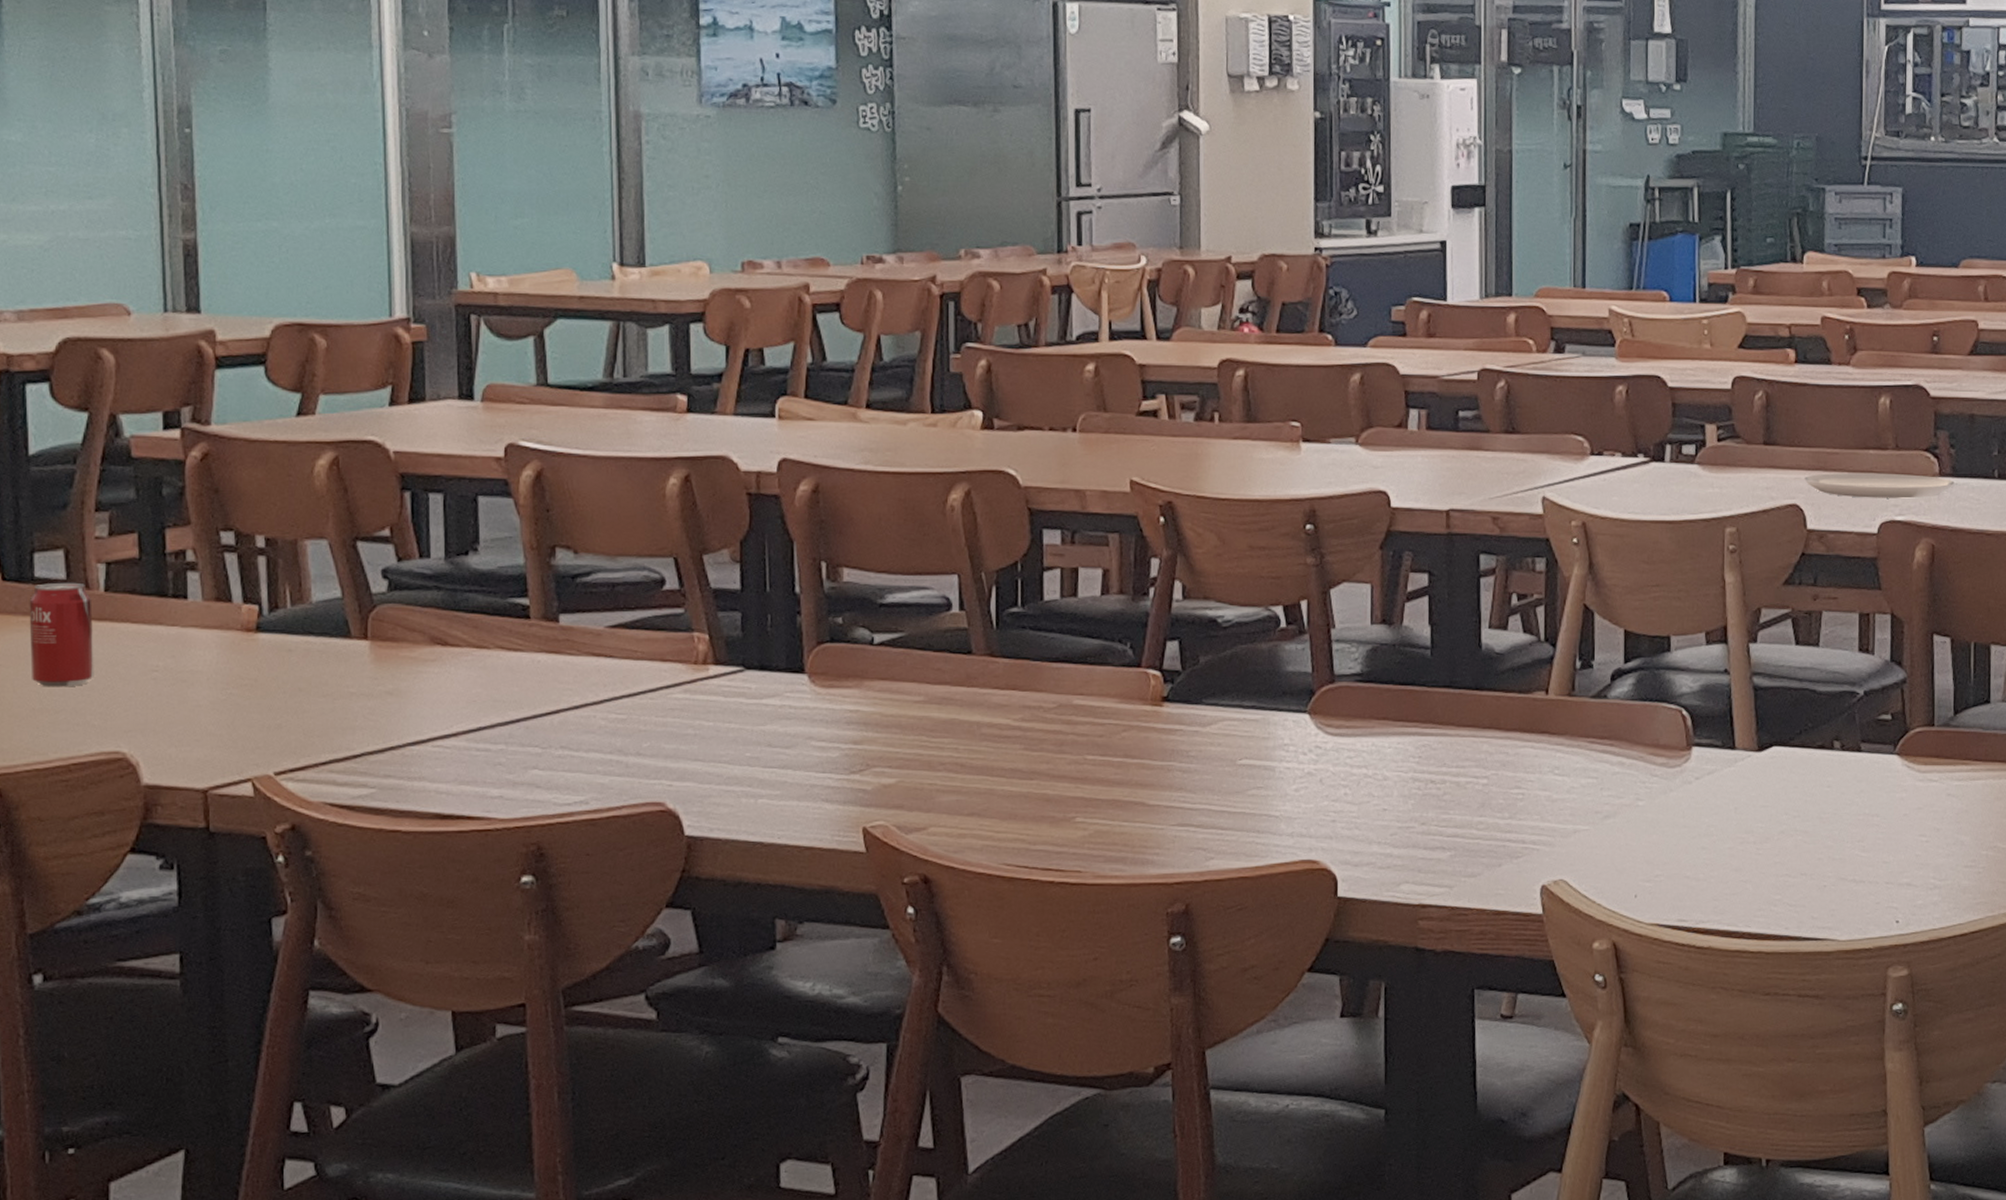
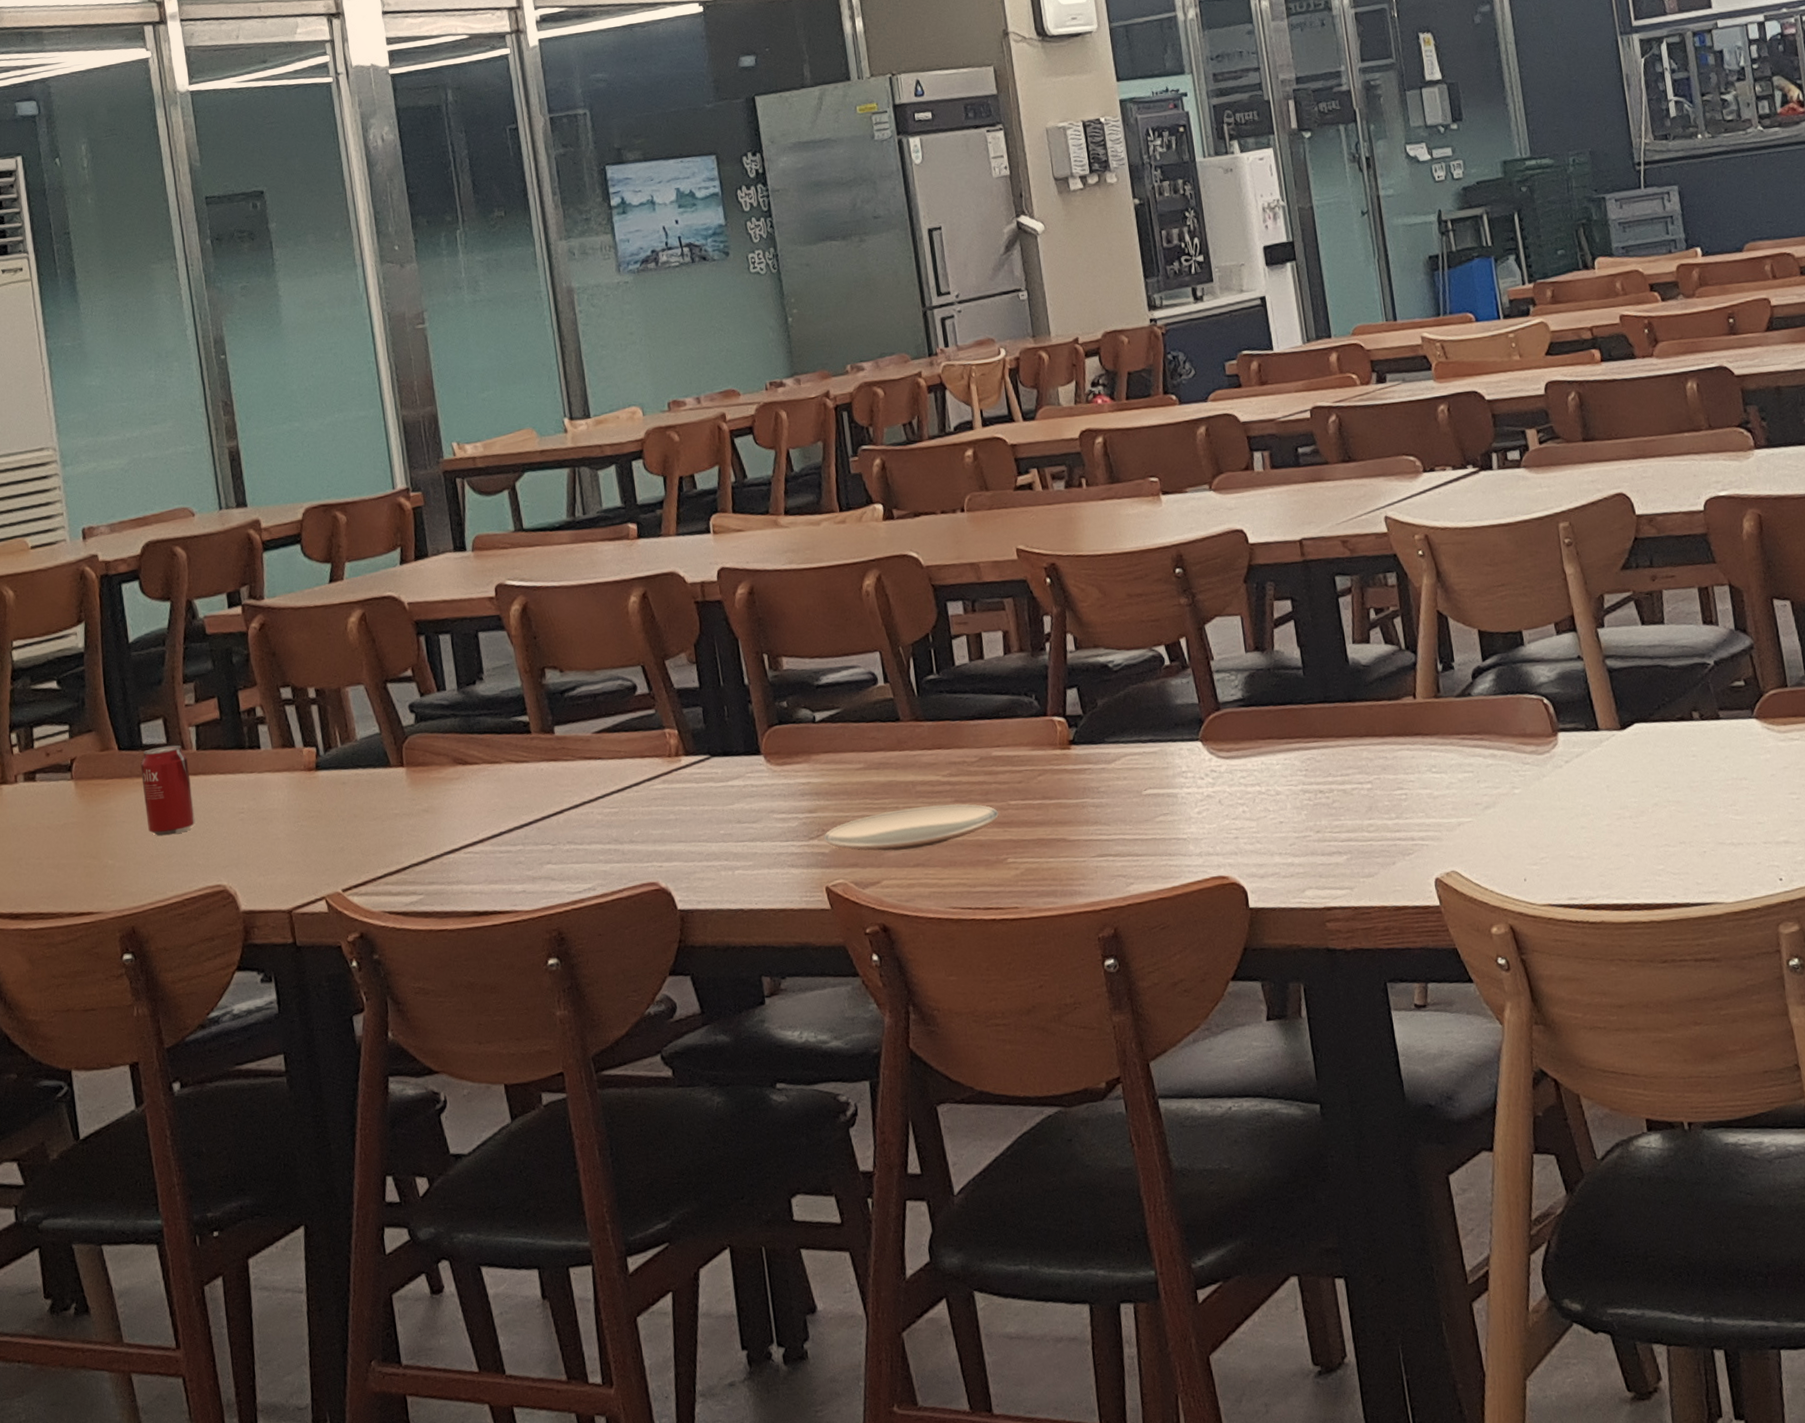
plate: none [866,751,1073,796] -> present [823,804,1000,851]
plate: present [1804,472,1955,499] -> none [1626,450,1771,480]

